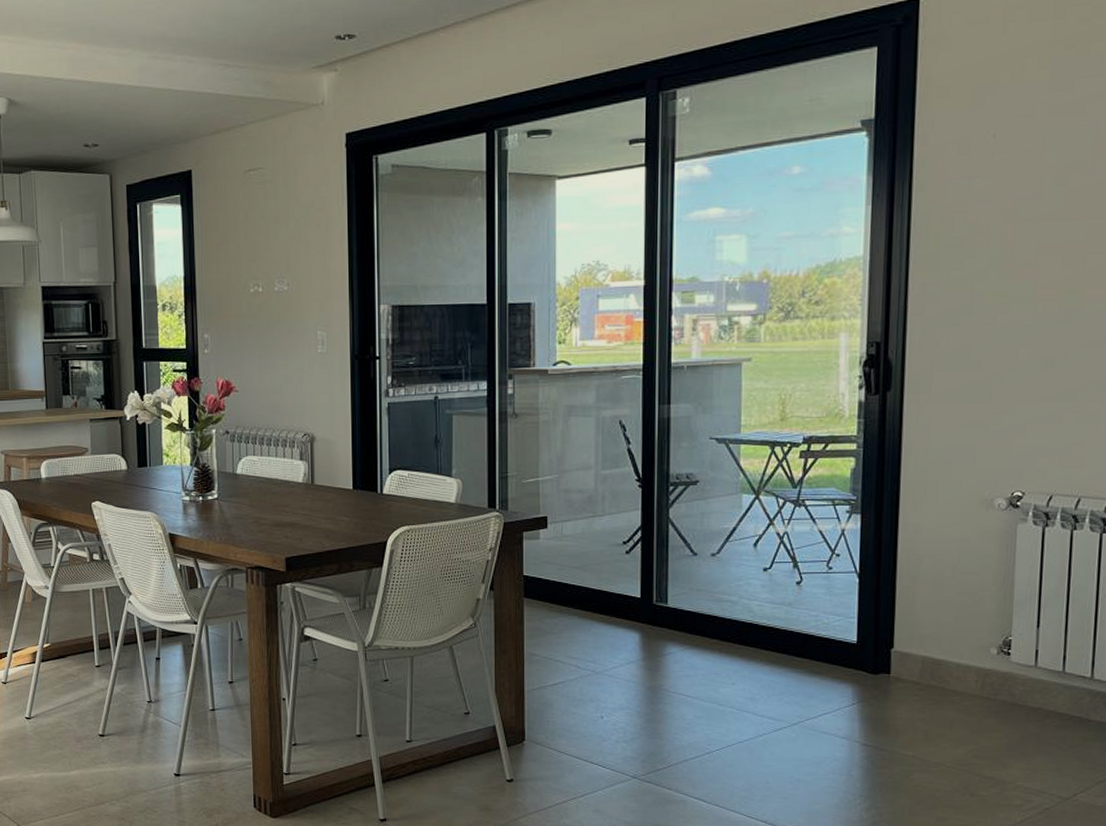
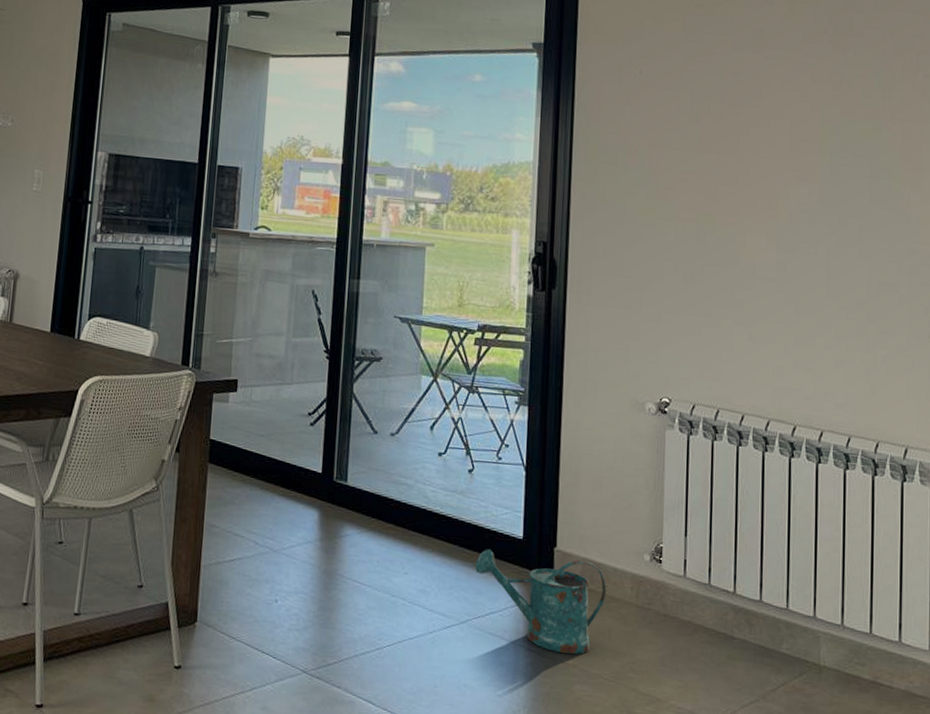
watering can: none [806,655,949,747] -> present [475,549,607,655]

